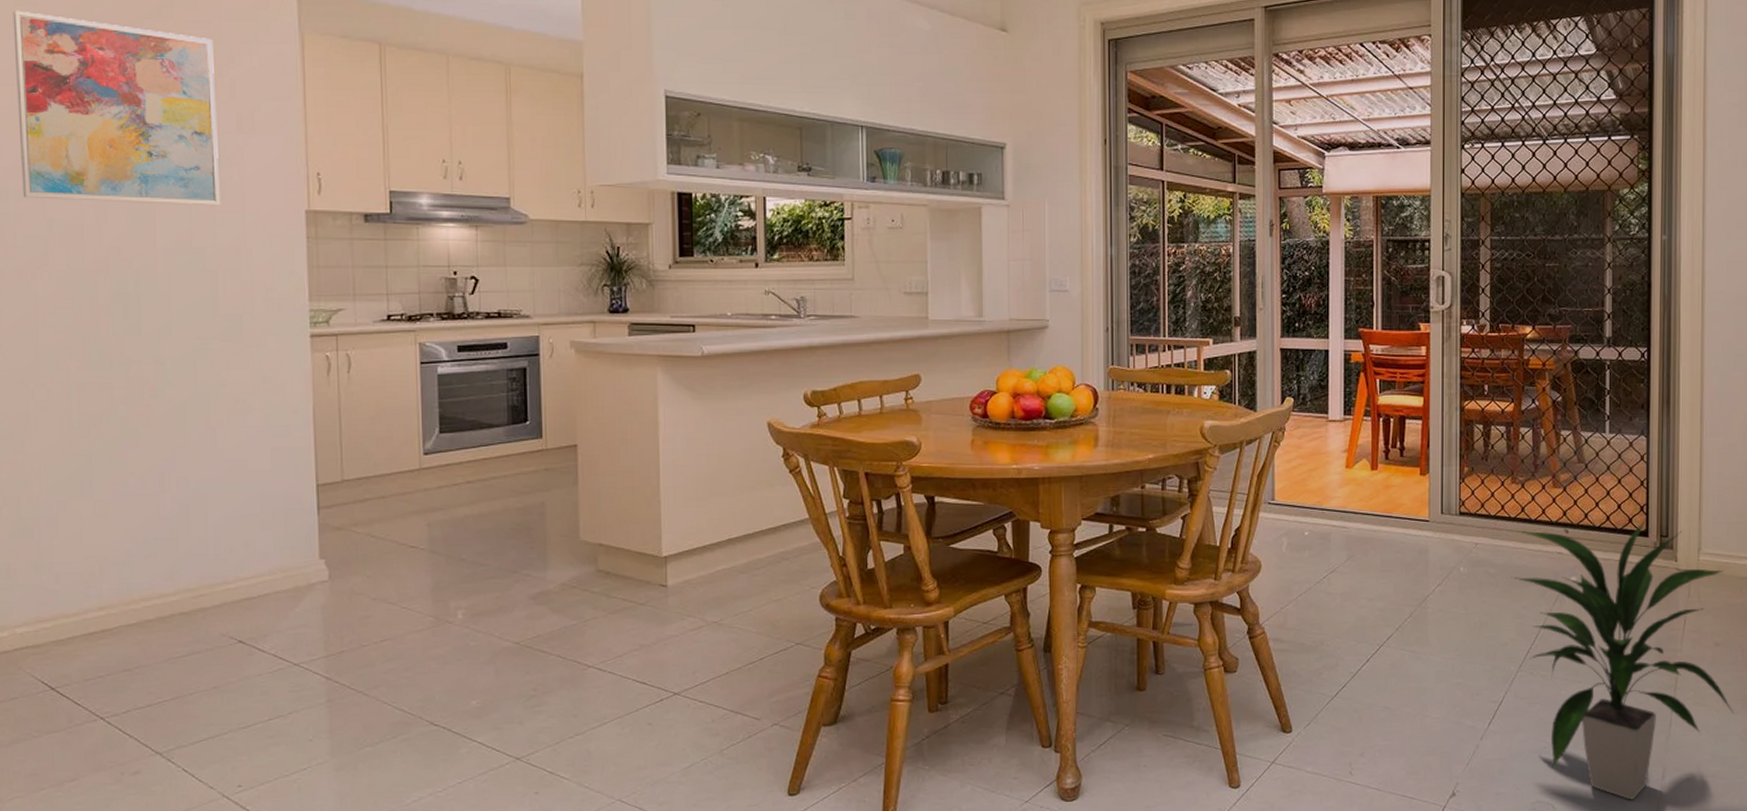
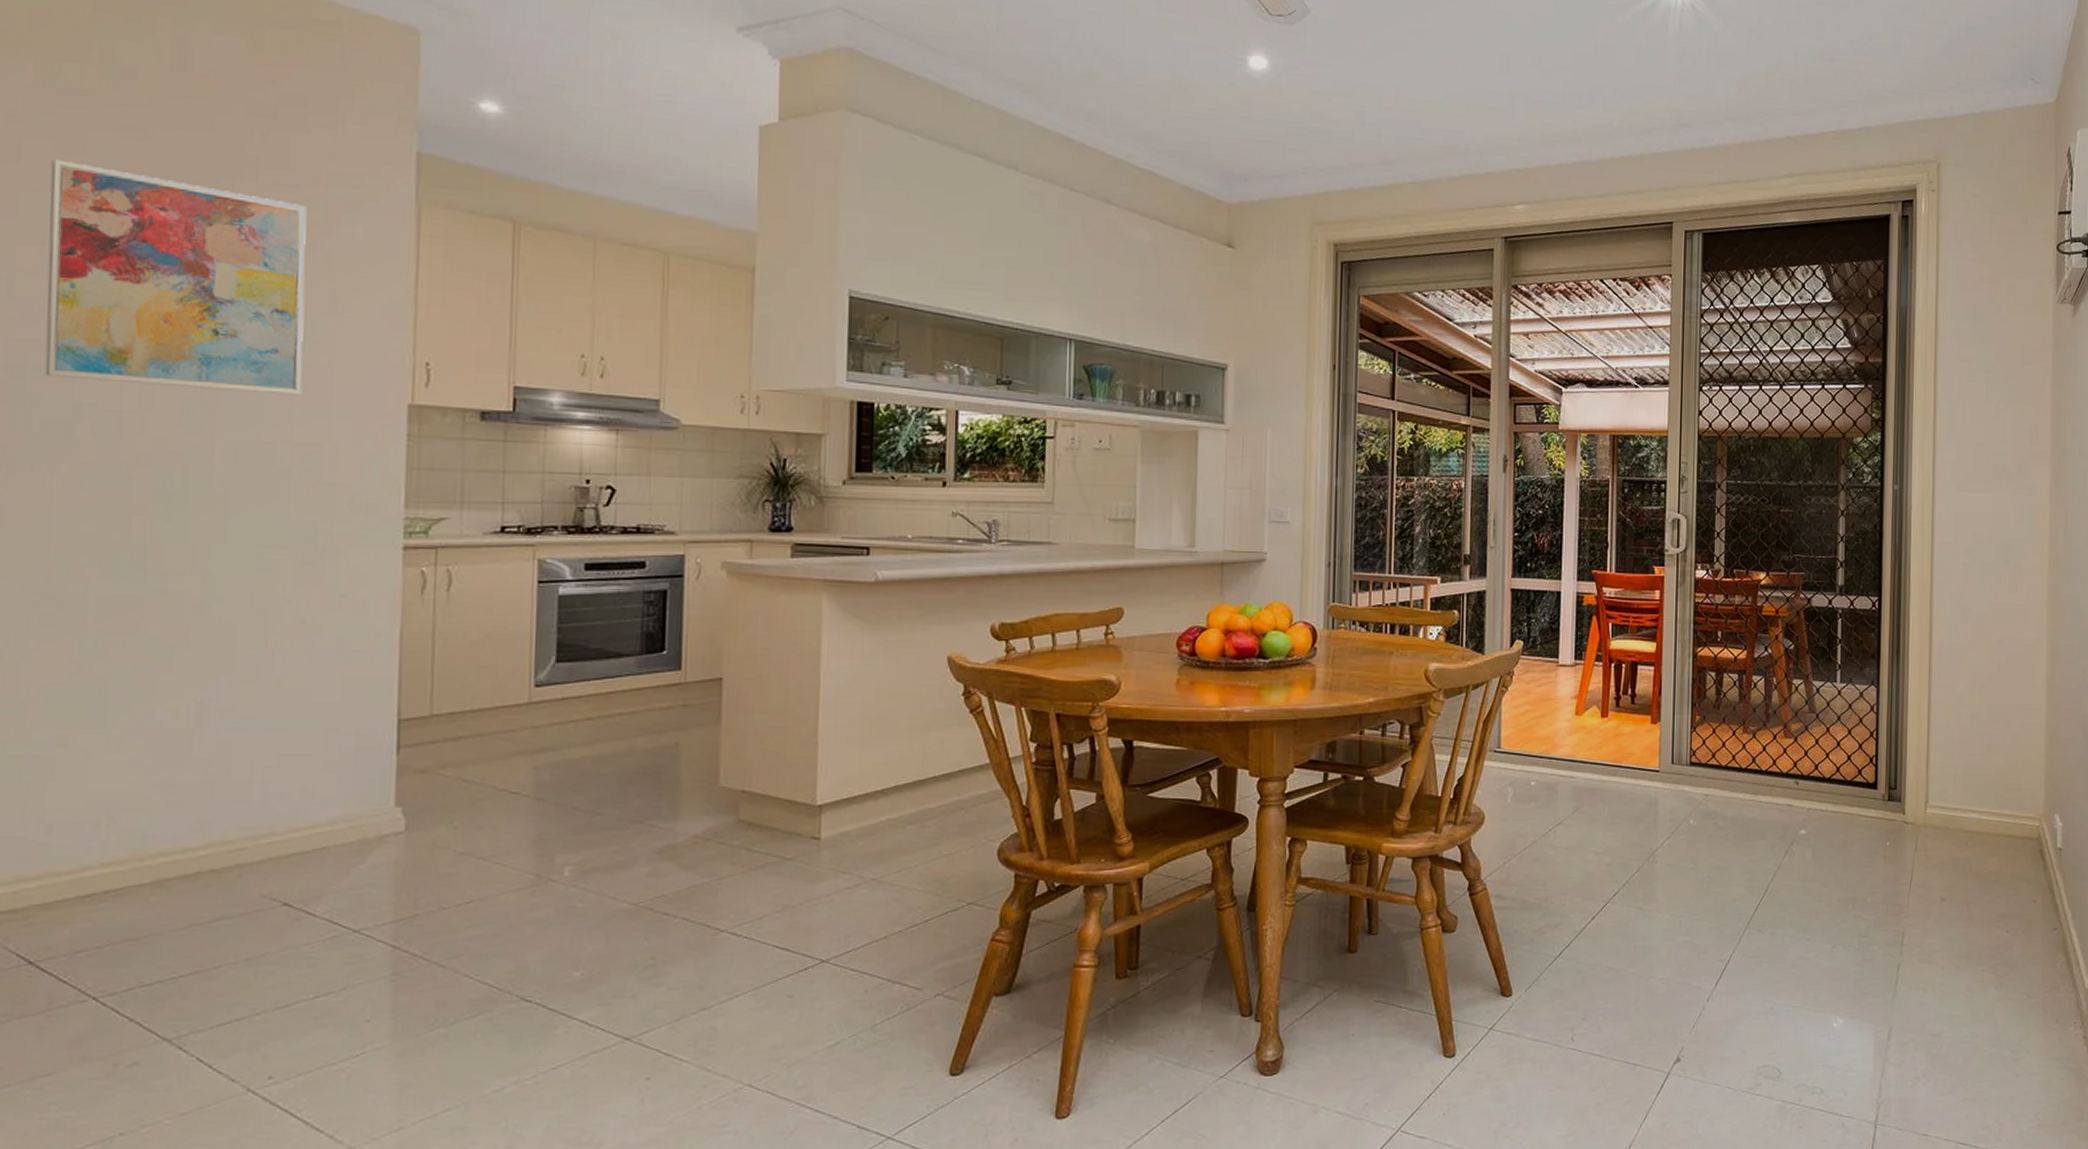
indoor plant: present [1511,517,1735,800] -> none [1741,768,1959,1062]

